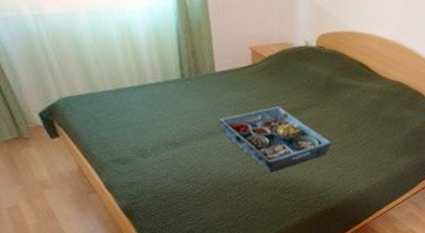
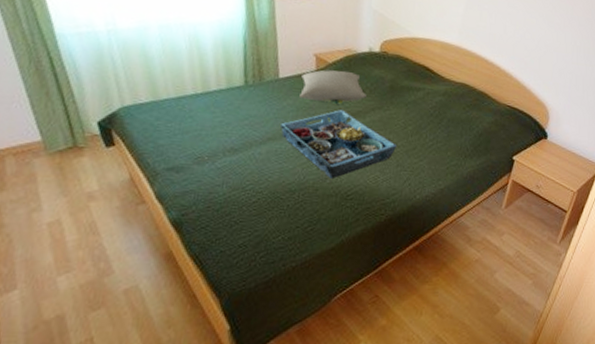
pillow: none [236,64,303,100] -> present [299,70,366,104]

